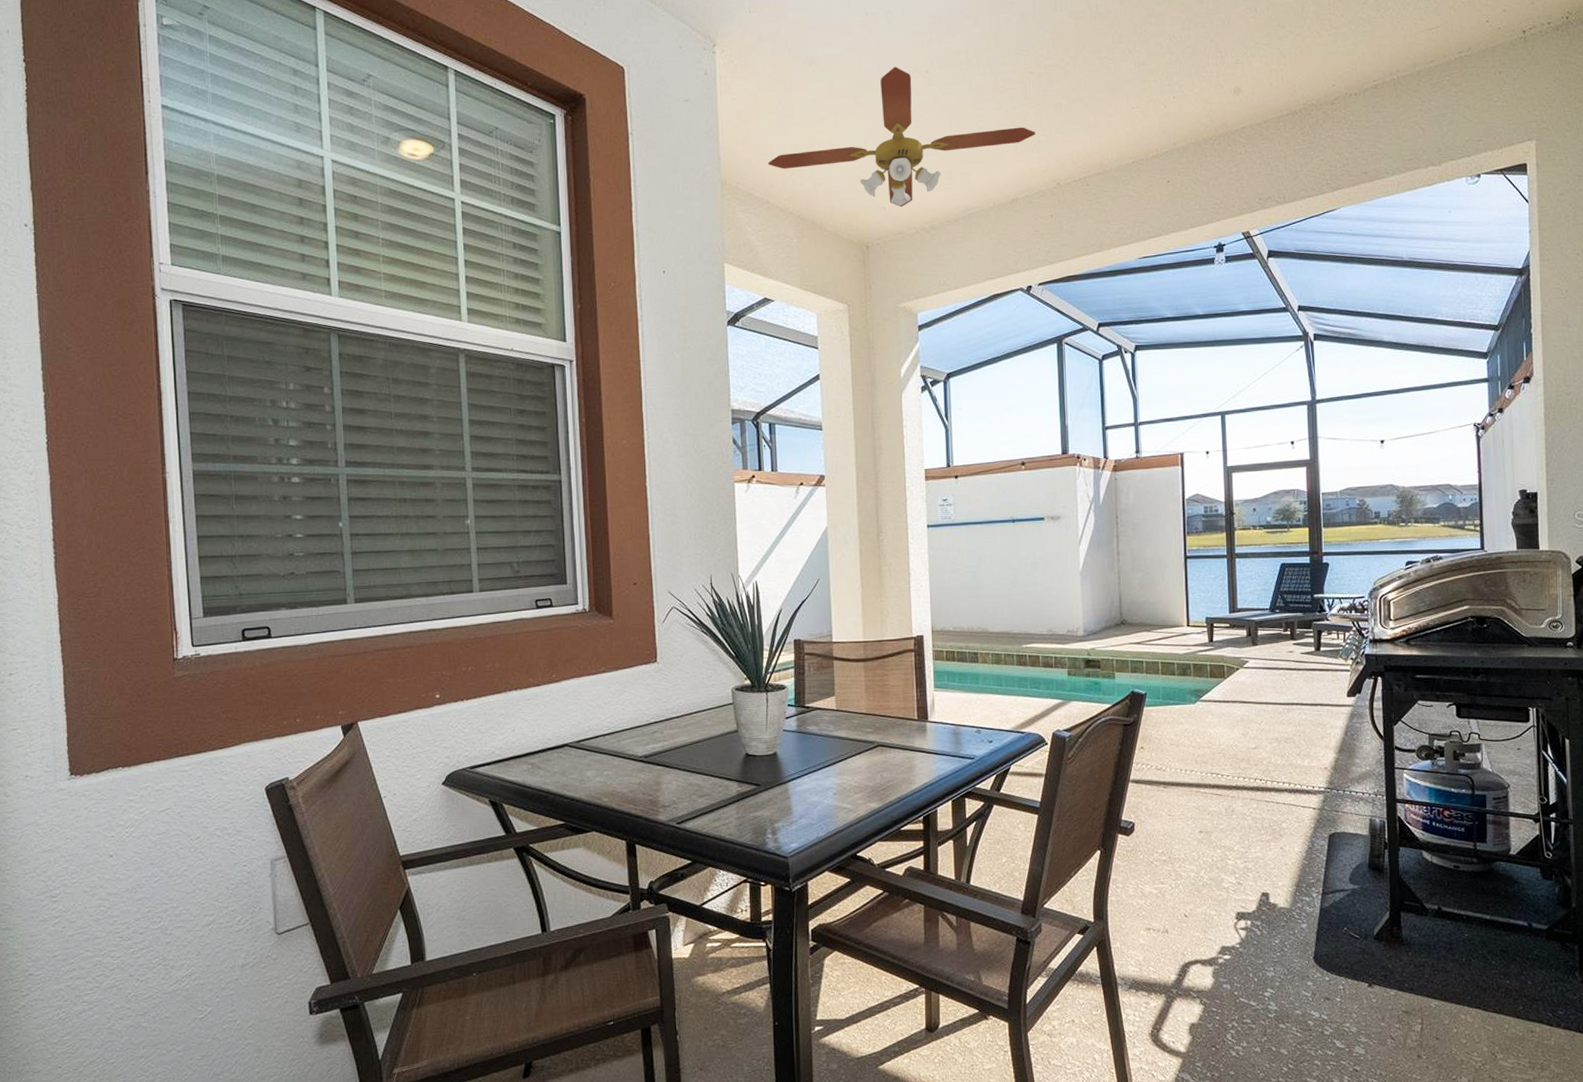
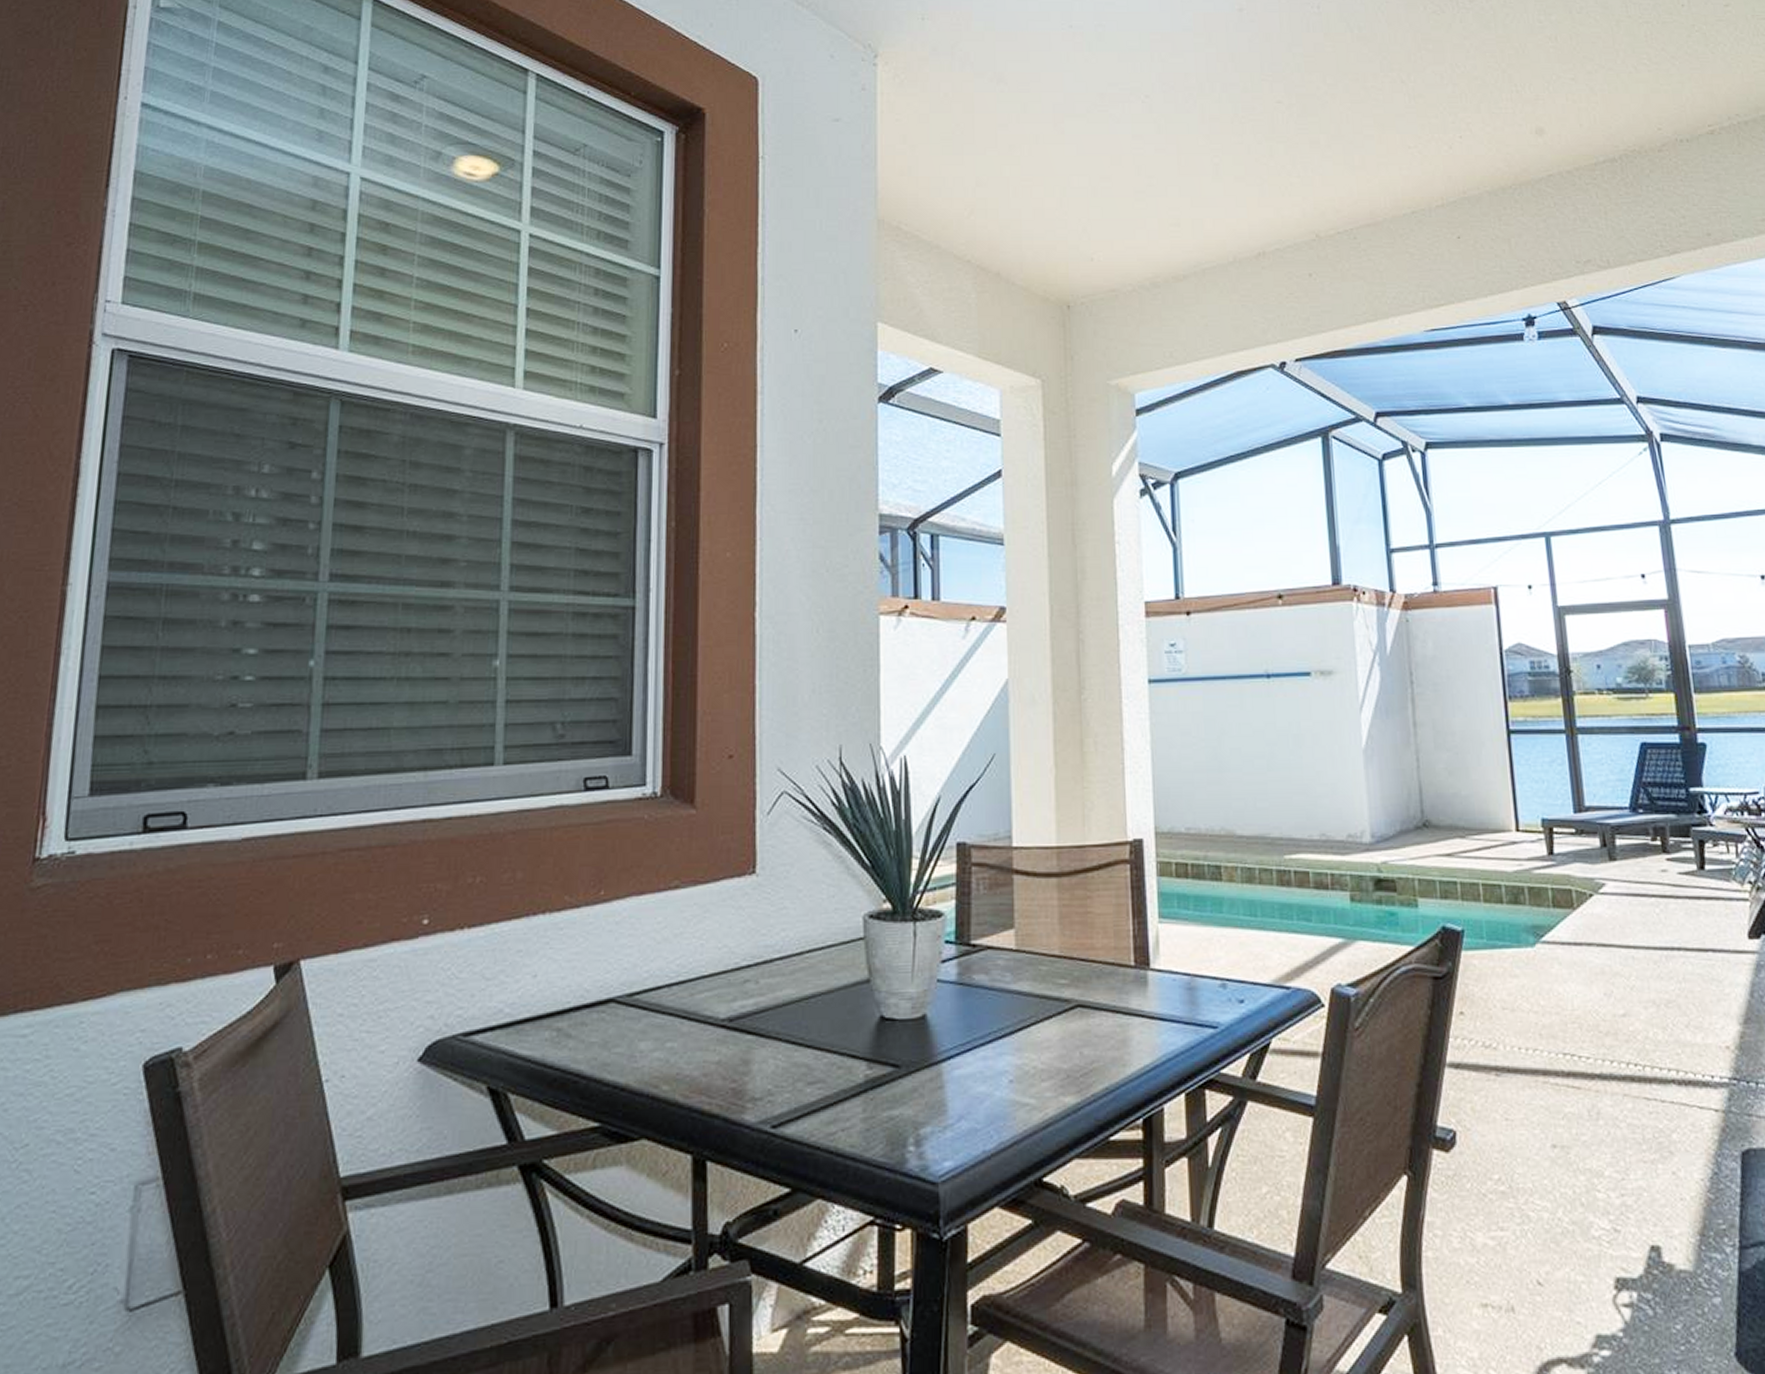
ceiling fan: present [768,67,1035,208] -> none [940,89,1287,259]

